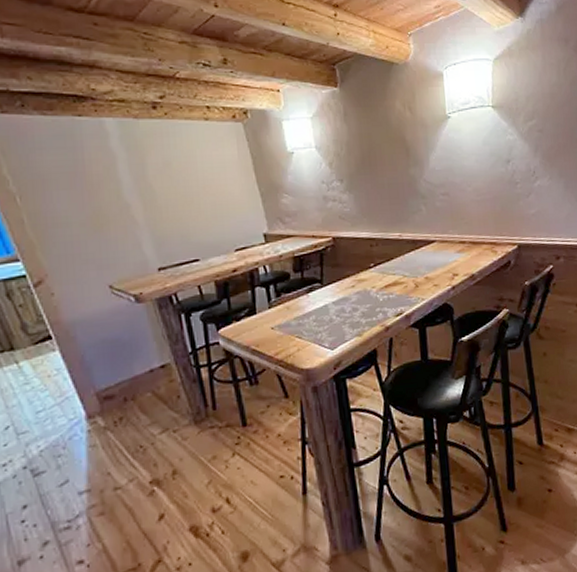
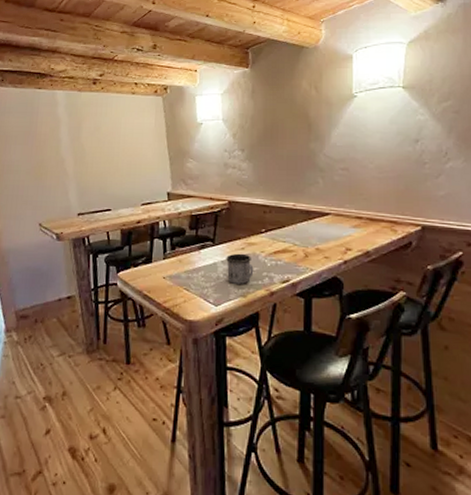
mug: none [337,291,367,324] -> present [226,253,254,284]

